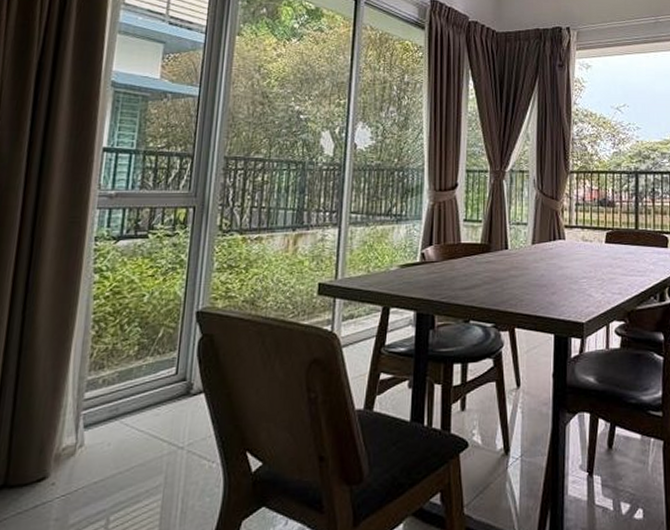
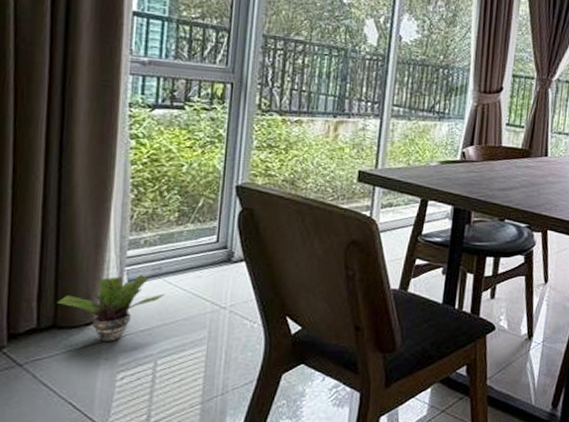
potted plant: none [10,419,122,500] -> present [57,275,166,343]

